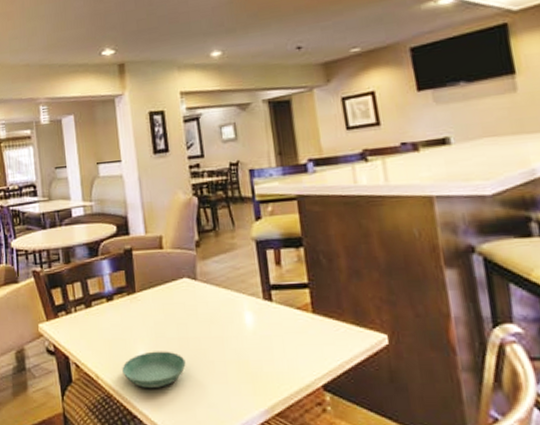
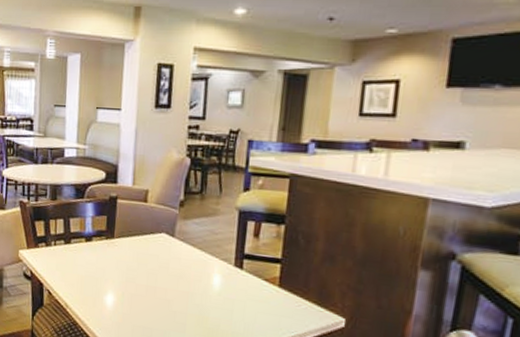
saucer: present [122,351,186,388] -> none [90,292,150,325]

